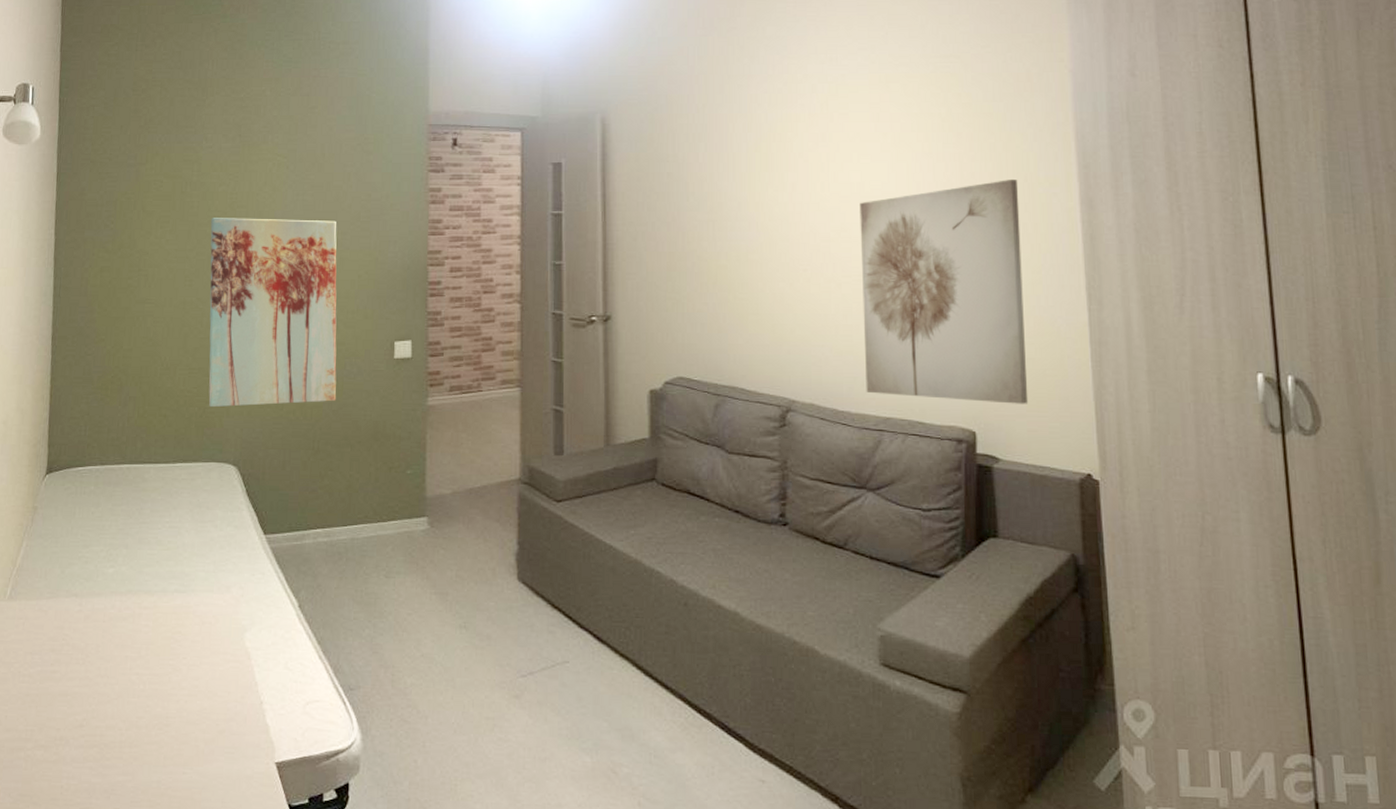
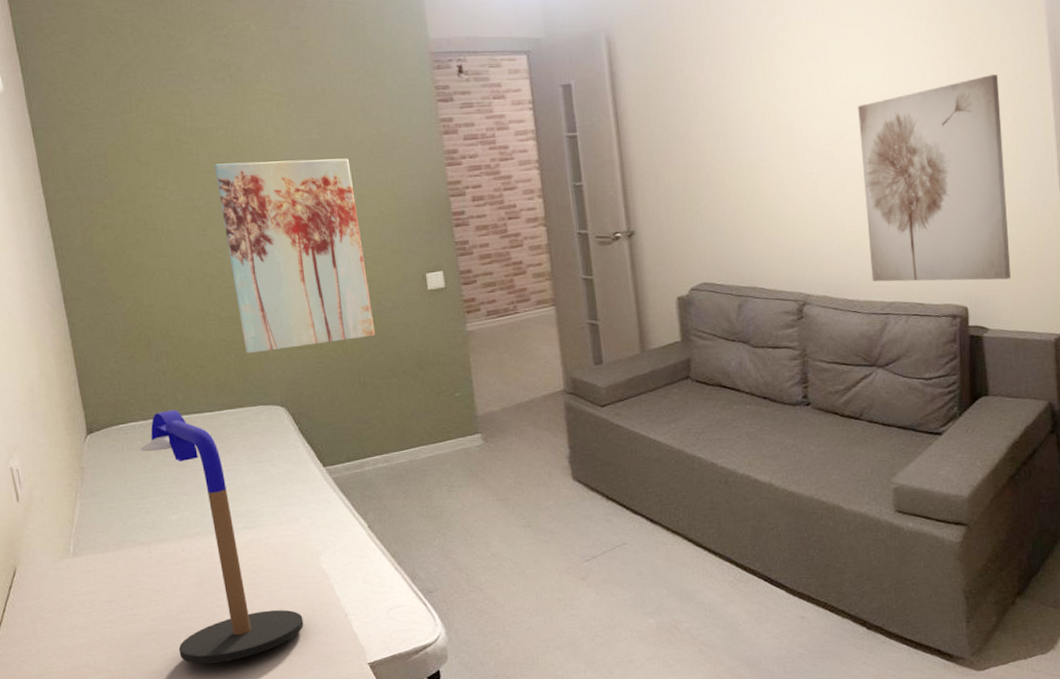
desk lamp: none [88,458,217,738] -> present [139,410,304,664]

